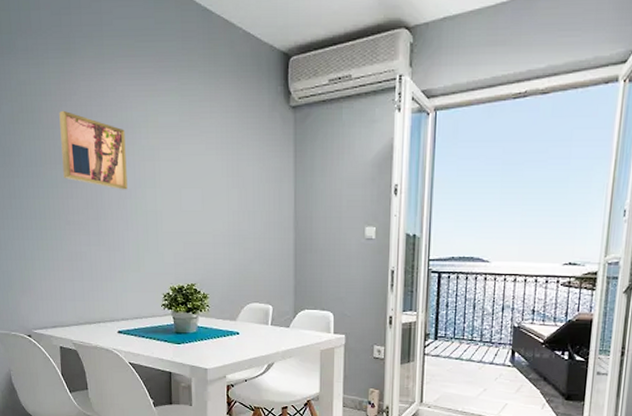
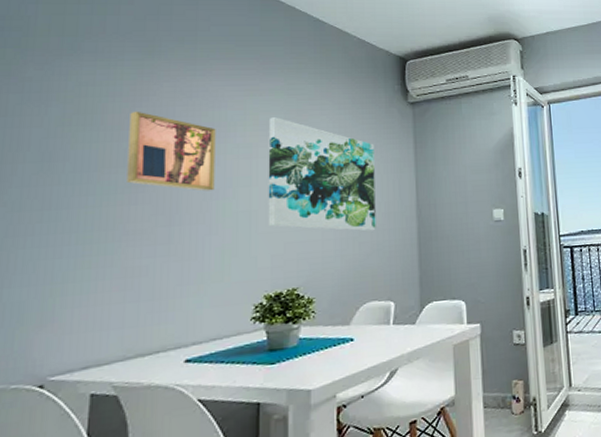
wall art: none [166,120,258,239] -> present [268,117,376,231]

